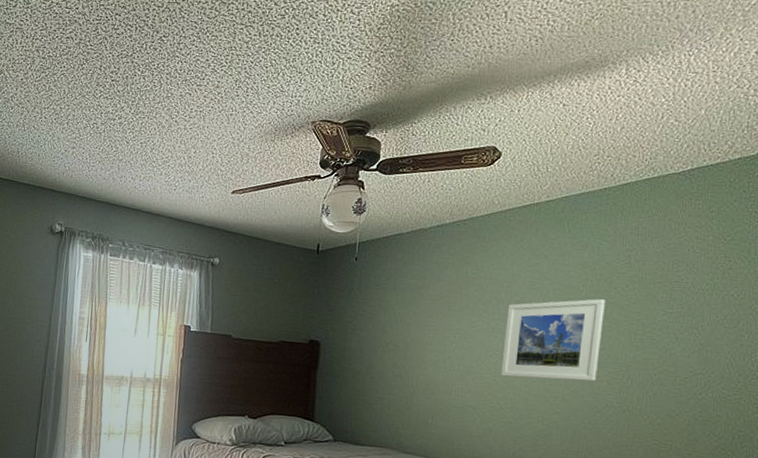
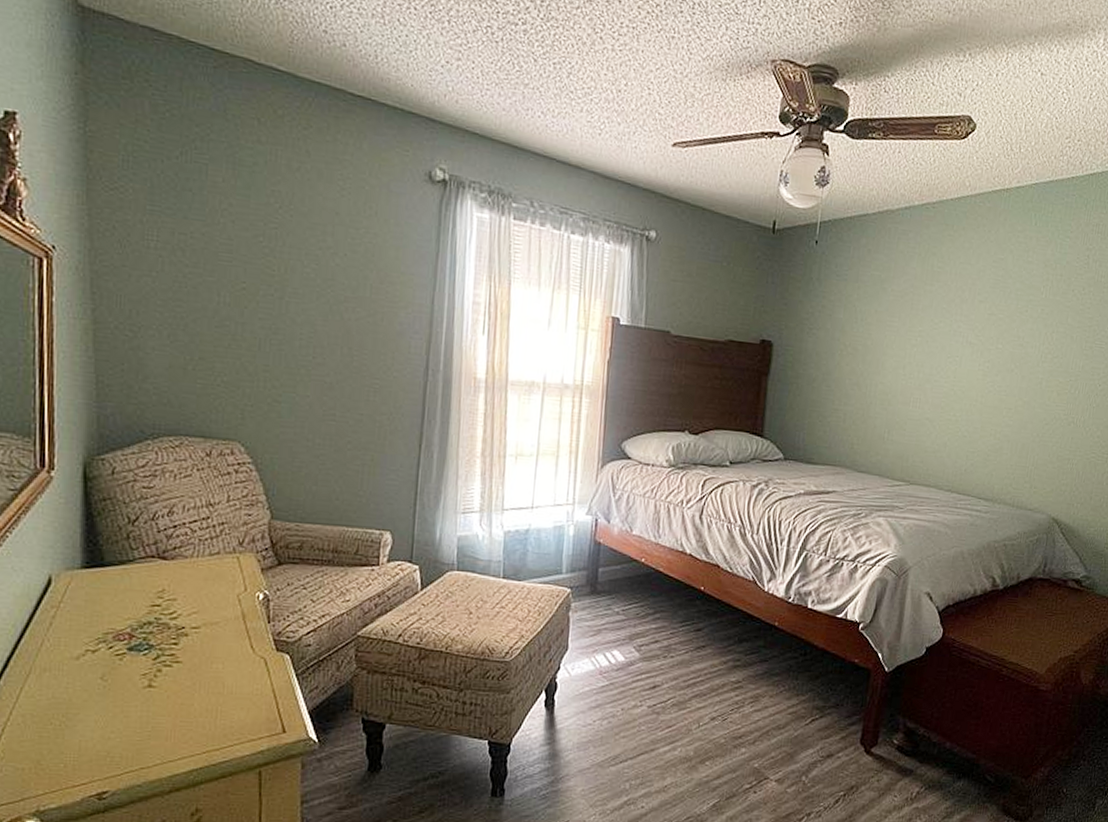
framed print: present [501,299,605,382] -> none [959,302,1063,392]

